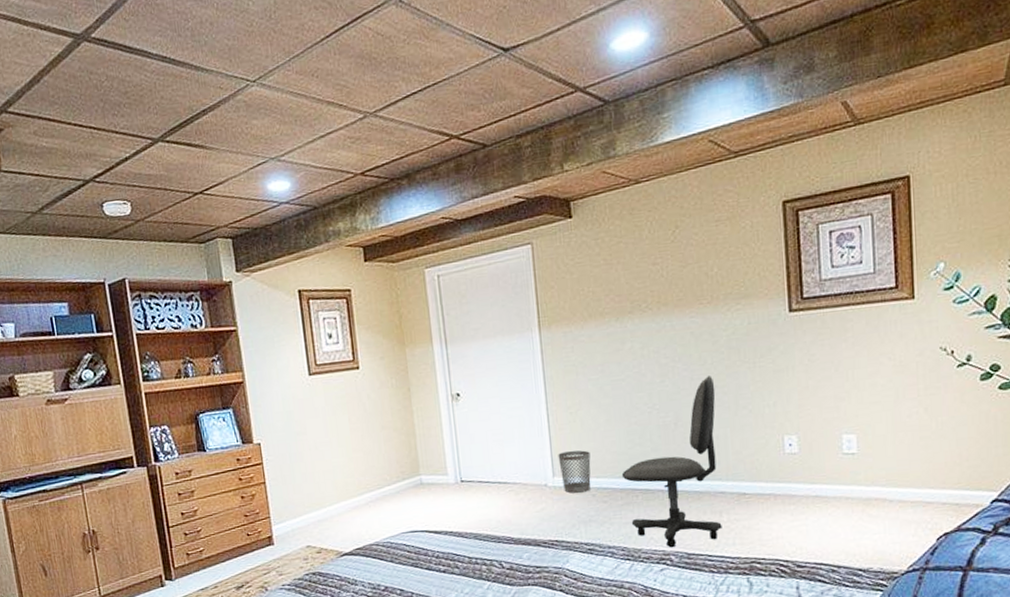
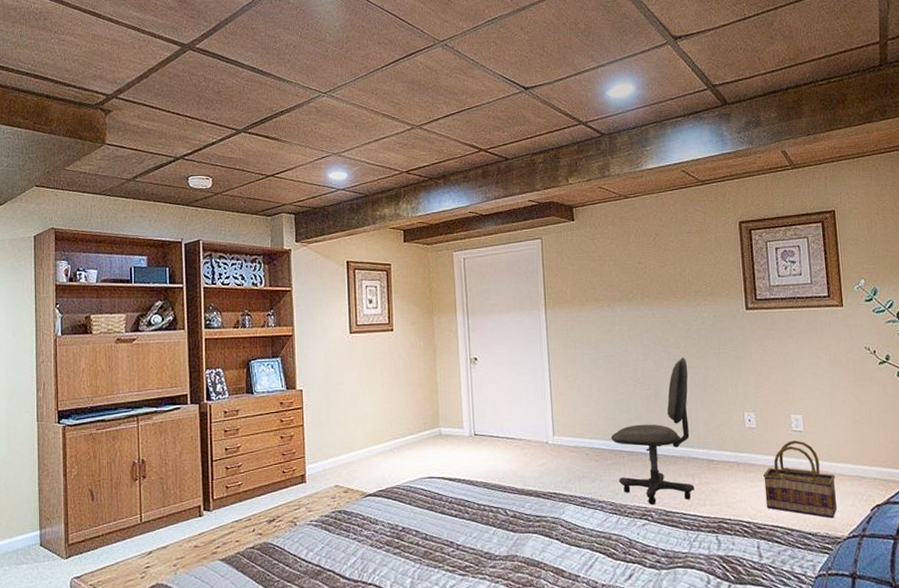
wastebasket: present [558,450,591,493] -> none [558,414,585,451]
basket: none [805,464,895,552] -> present [762,440,837,519]

